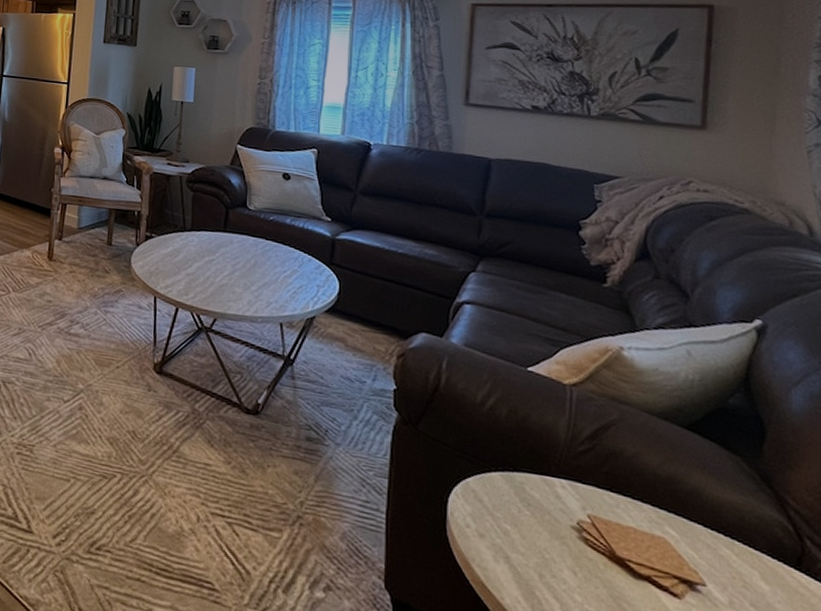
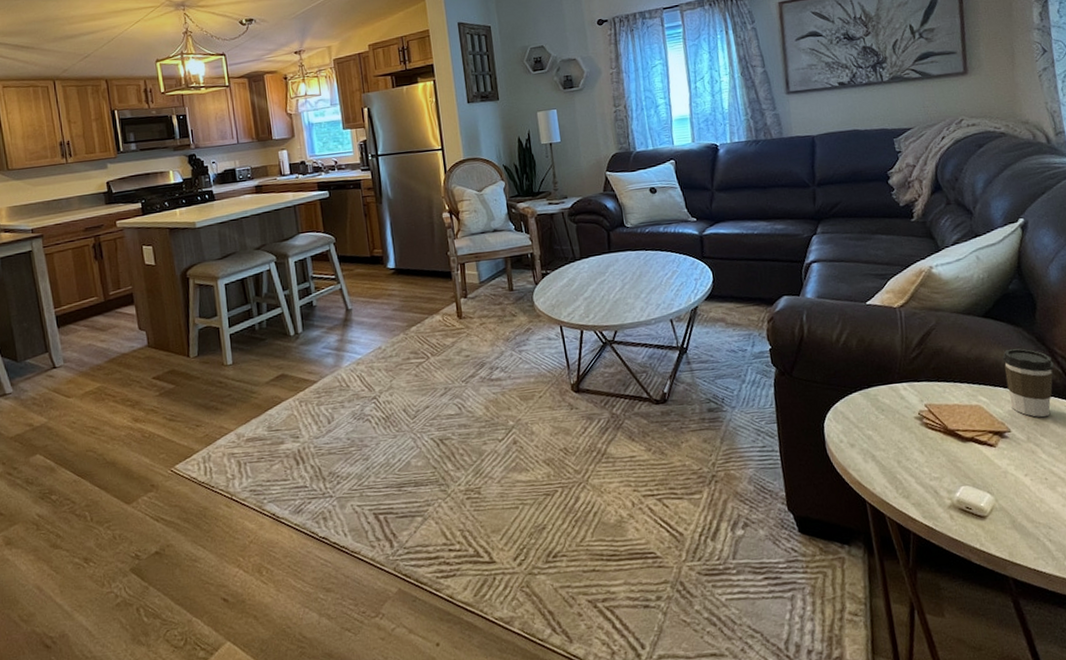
coffee cup: none [706,478,782,583] -> present [1002,348,1054,418]

